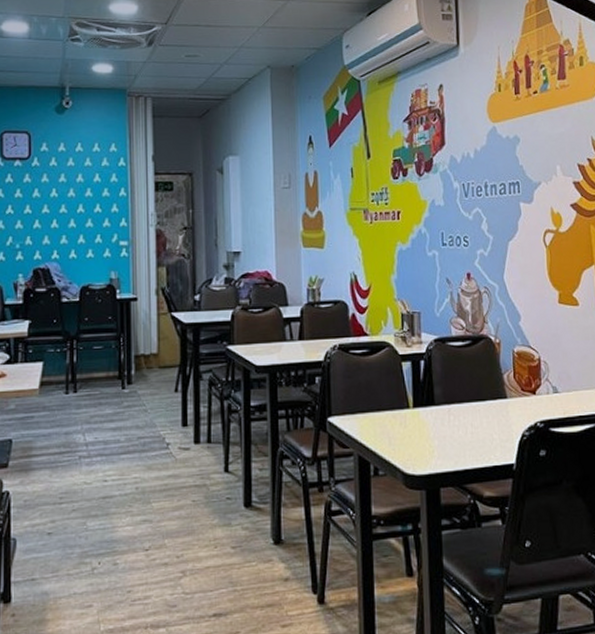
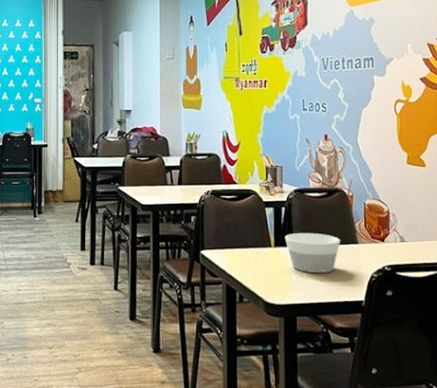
bowl: none [424,388,487,436] -> present [284,232,340,273]

